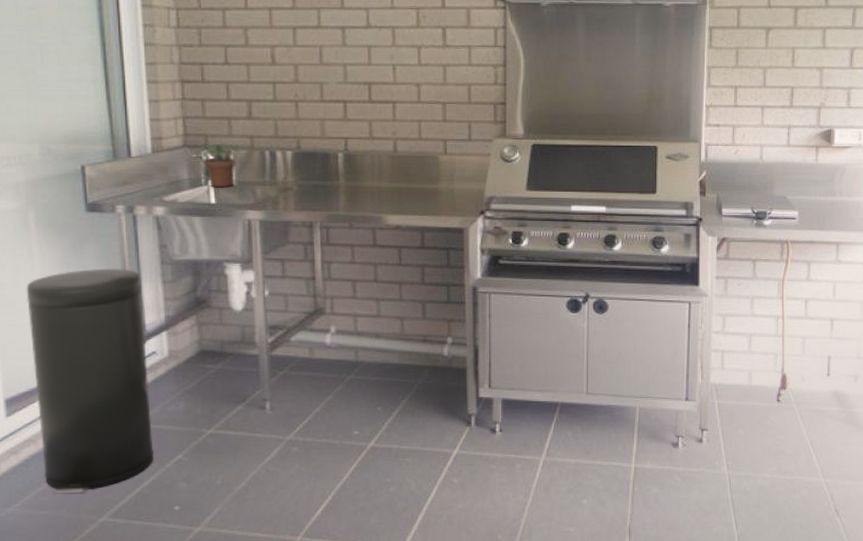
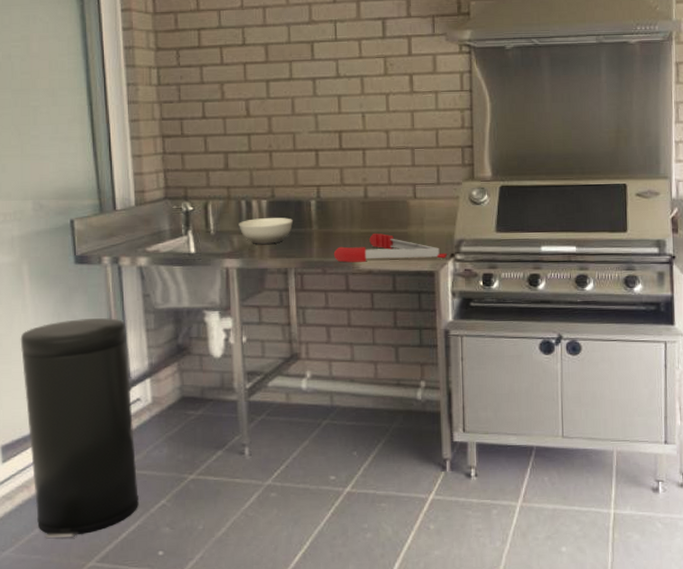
potted plant: present [197,143,239,188] -> none [177,194,217,238]
bowl: none [262,170,320,196] -> present [239,217,294,244]
tongs: none [360,189,476,217] -> present [333,233,447,263]

